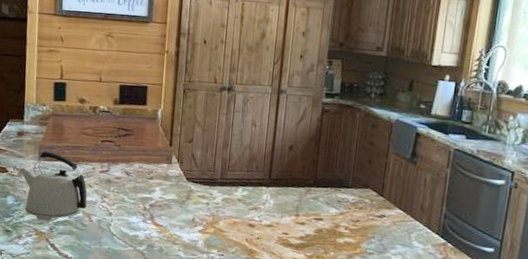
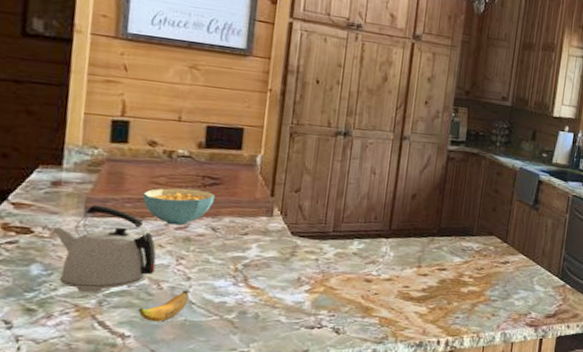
cereal bowl: none [76,138,127,169] -> present [142,188,215,226]
banana: none [77,223,111,248] -> present [138,290,189,322]

